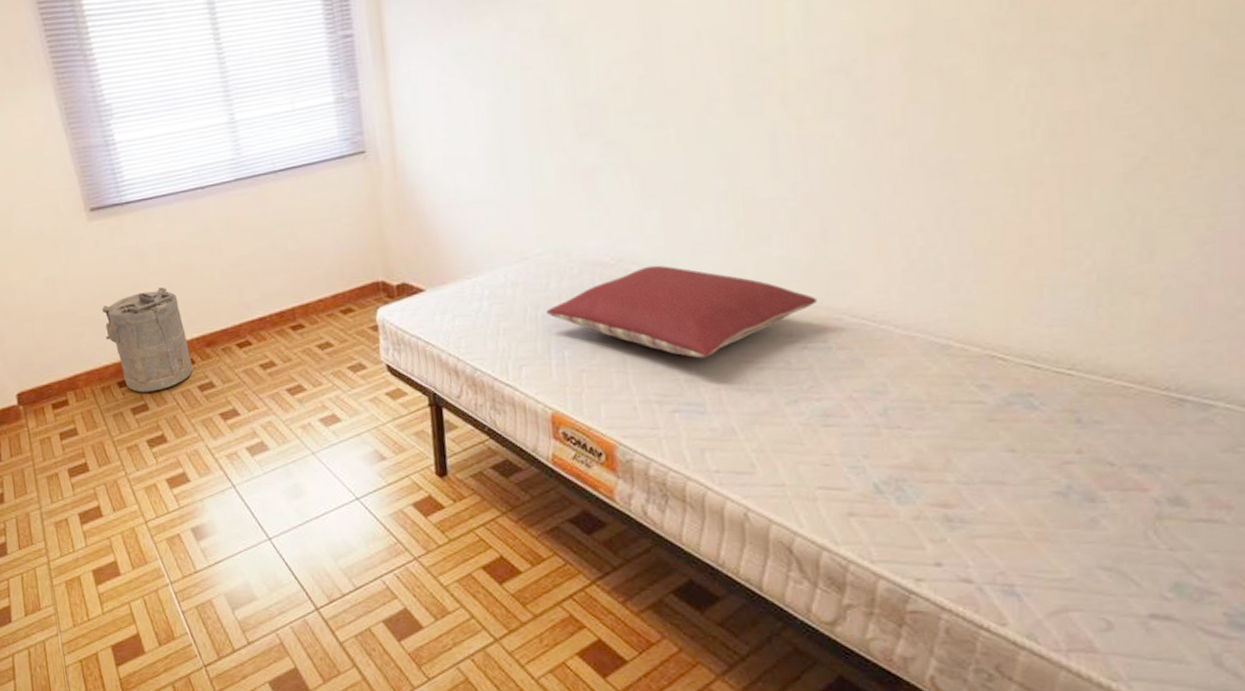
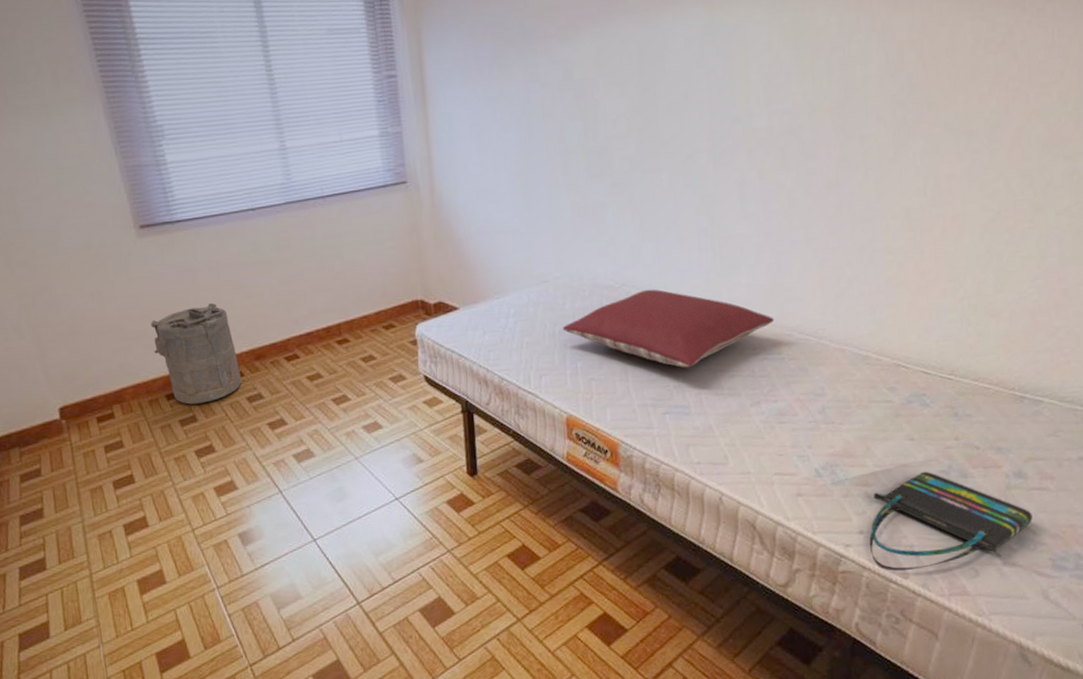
tote bag: none [949,492,1197,616] -> present [869,471,1032,571]

